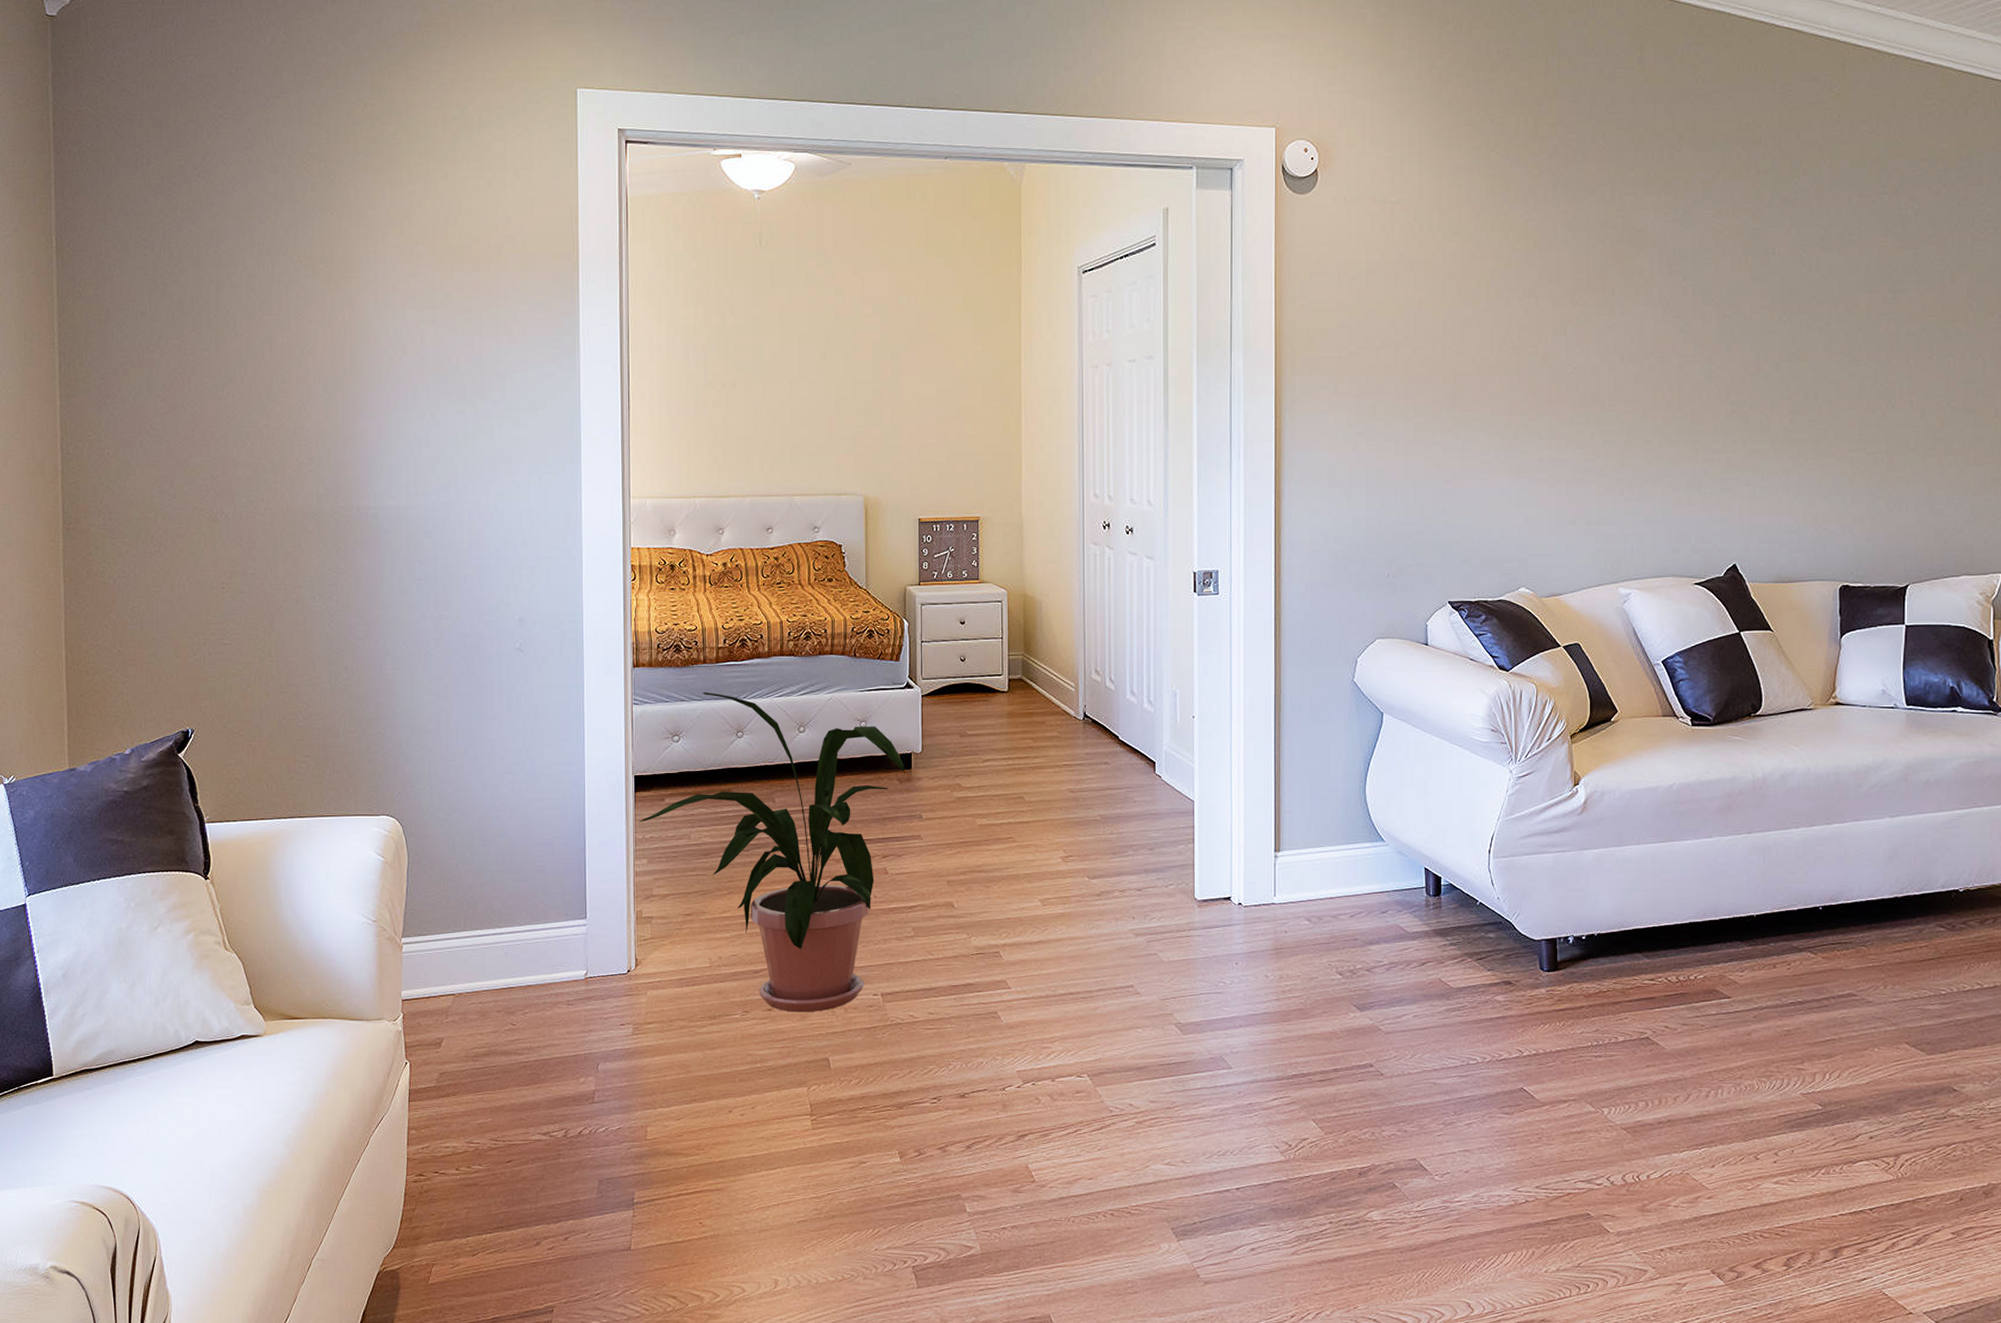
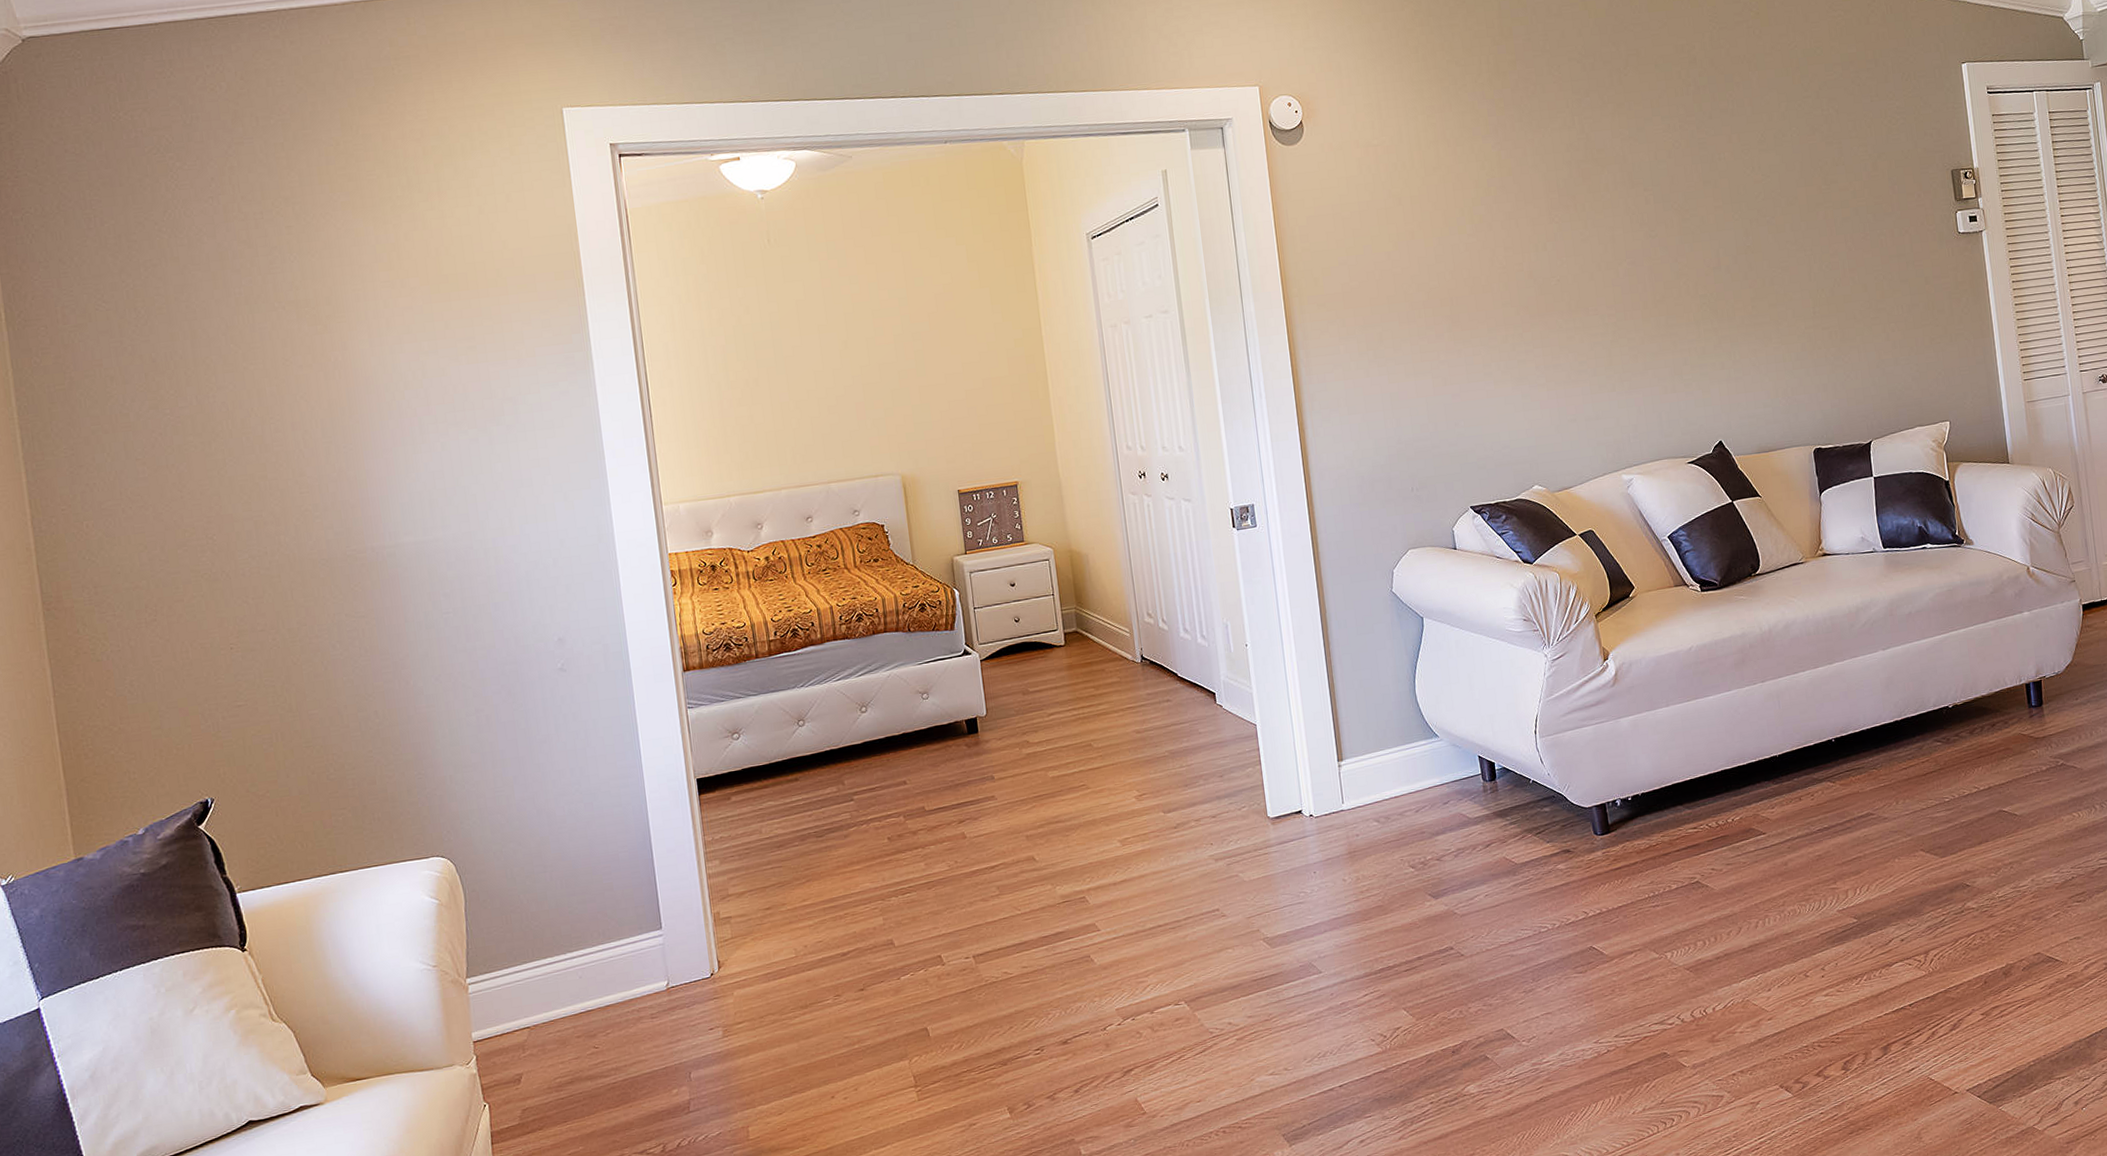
house plant: present [638,692,905,1013] -> none [706,685,972,989]

